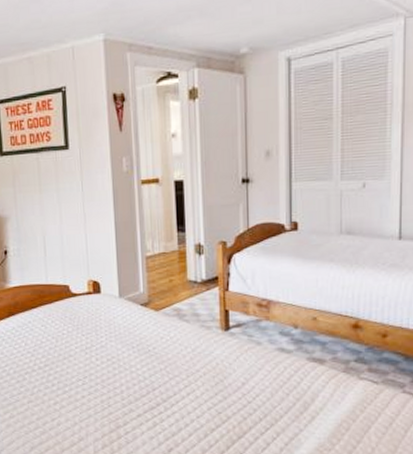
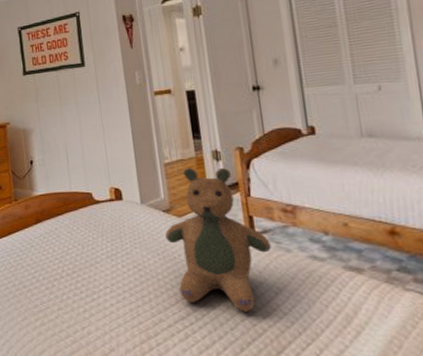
teddy bear: none [141,261,243,401] -> present [165,167,271,312]

